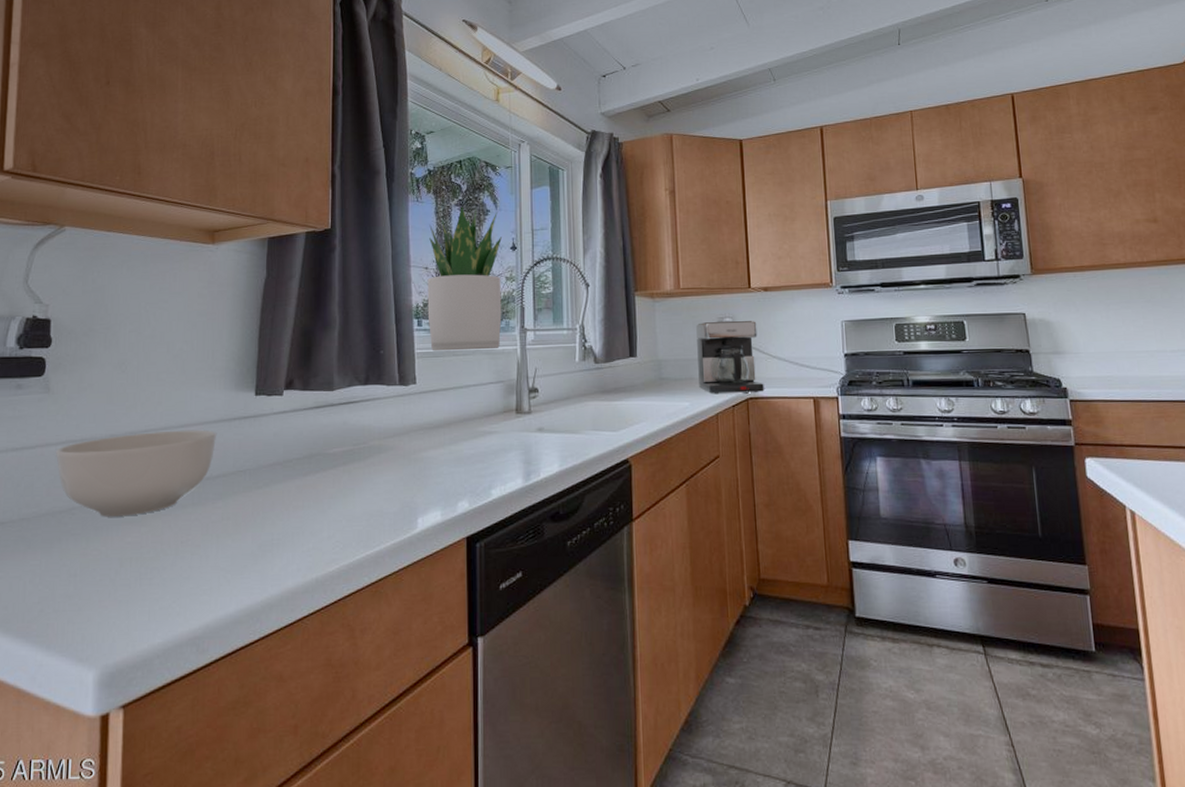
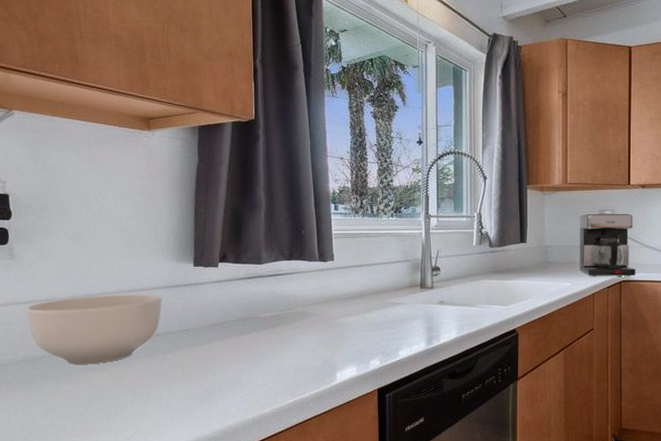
planter: present [427,207,502,351] -> none [342,102,409,233]

